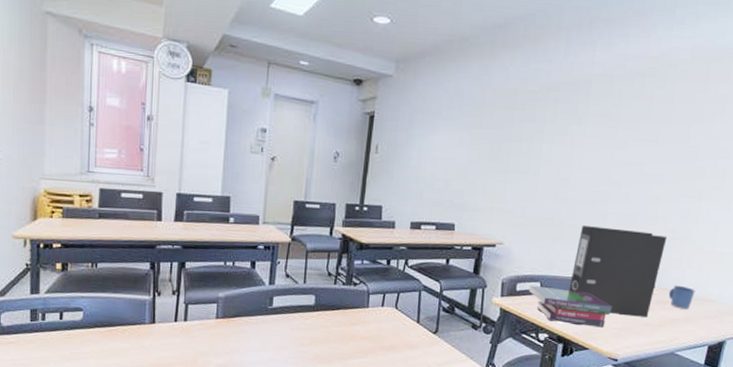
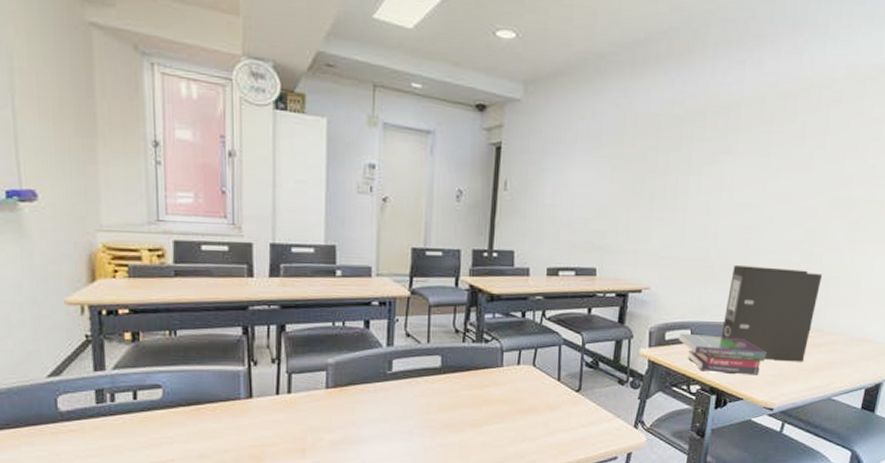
mug: present [668,285,695,310] -> none [824,326,852,352]

